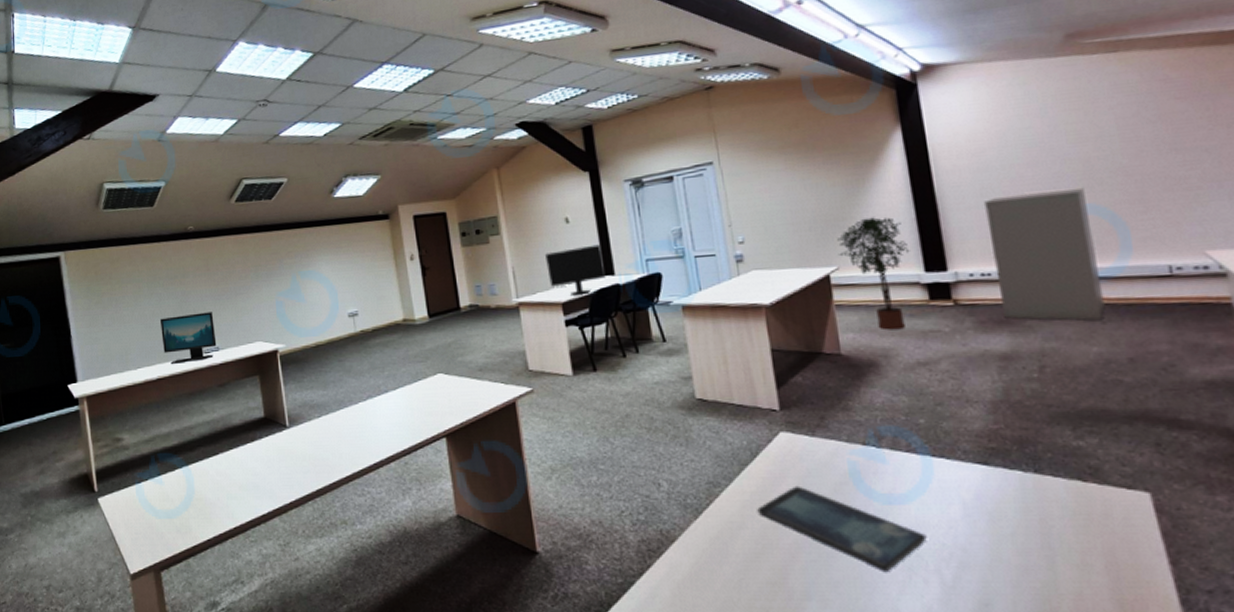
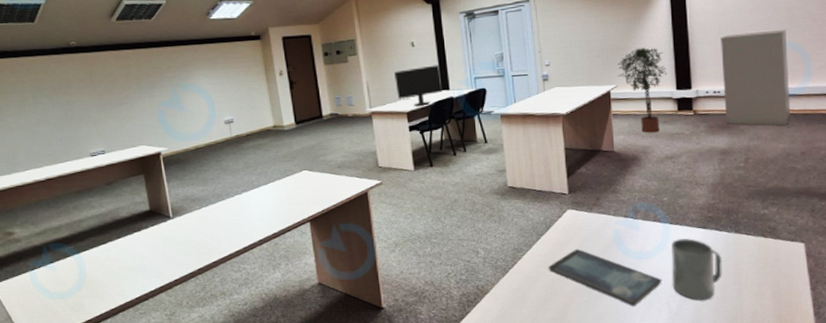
computer monitor: present [159,312,217,365] -> none [45,119,103,167]
mug: none [935,477,1020,571] -> present [670,238,723,301]

